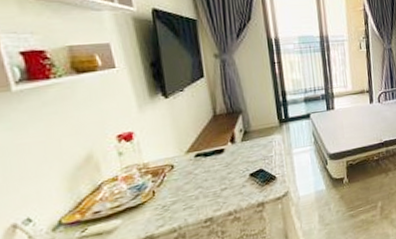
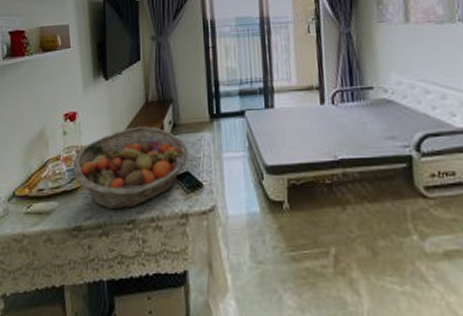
fruit basket: none [134,136,261,215] -> present [72,126,188,210]

